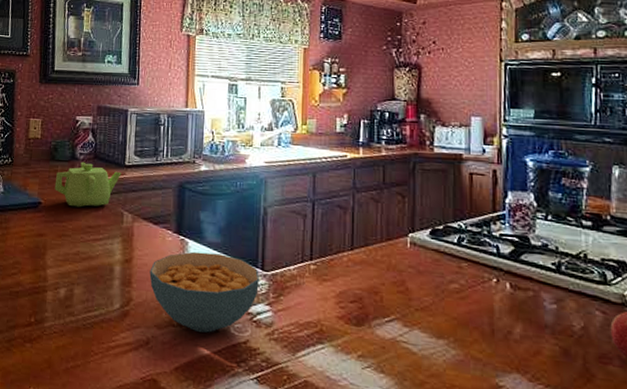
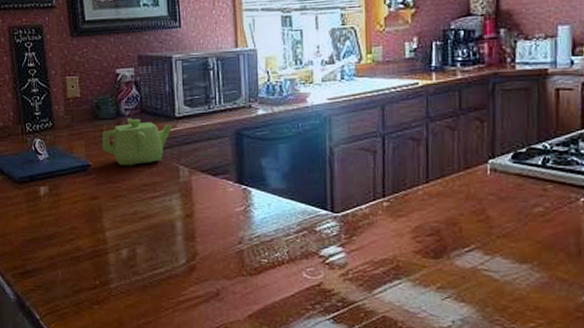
cereal bowl: present [149,251,259,333] -> none [213,200,329,279]

